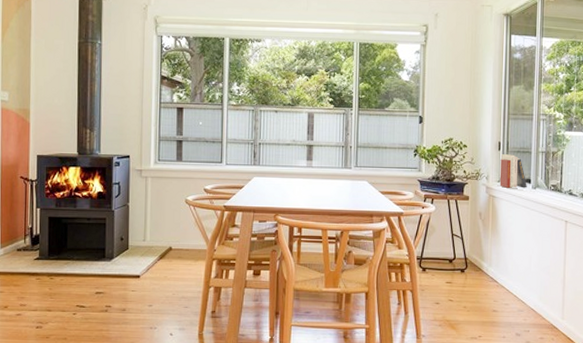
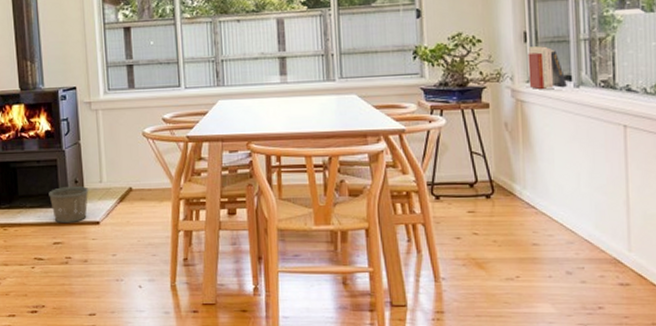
basket: none [95,243,133,276] -> present [48,186,89,224]

